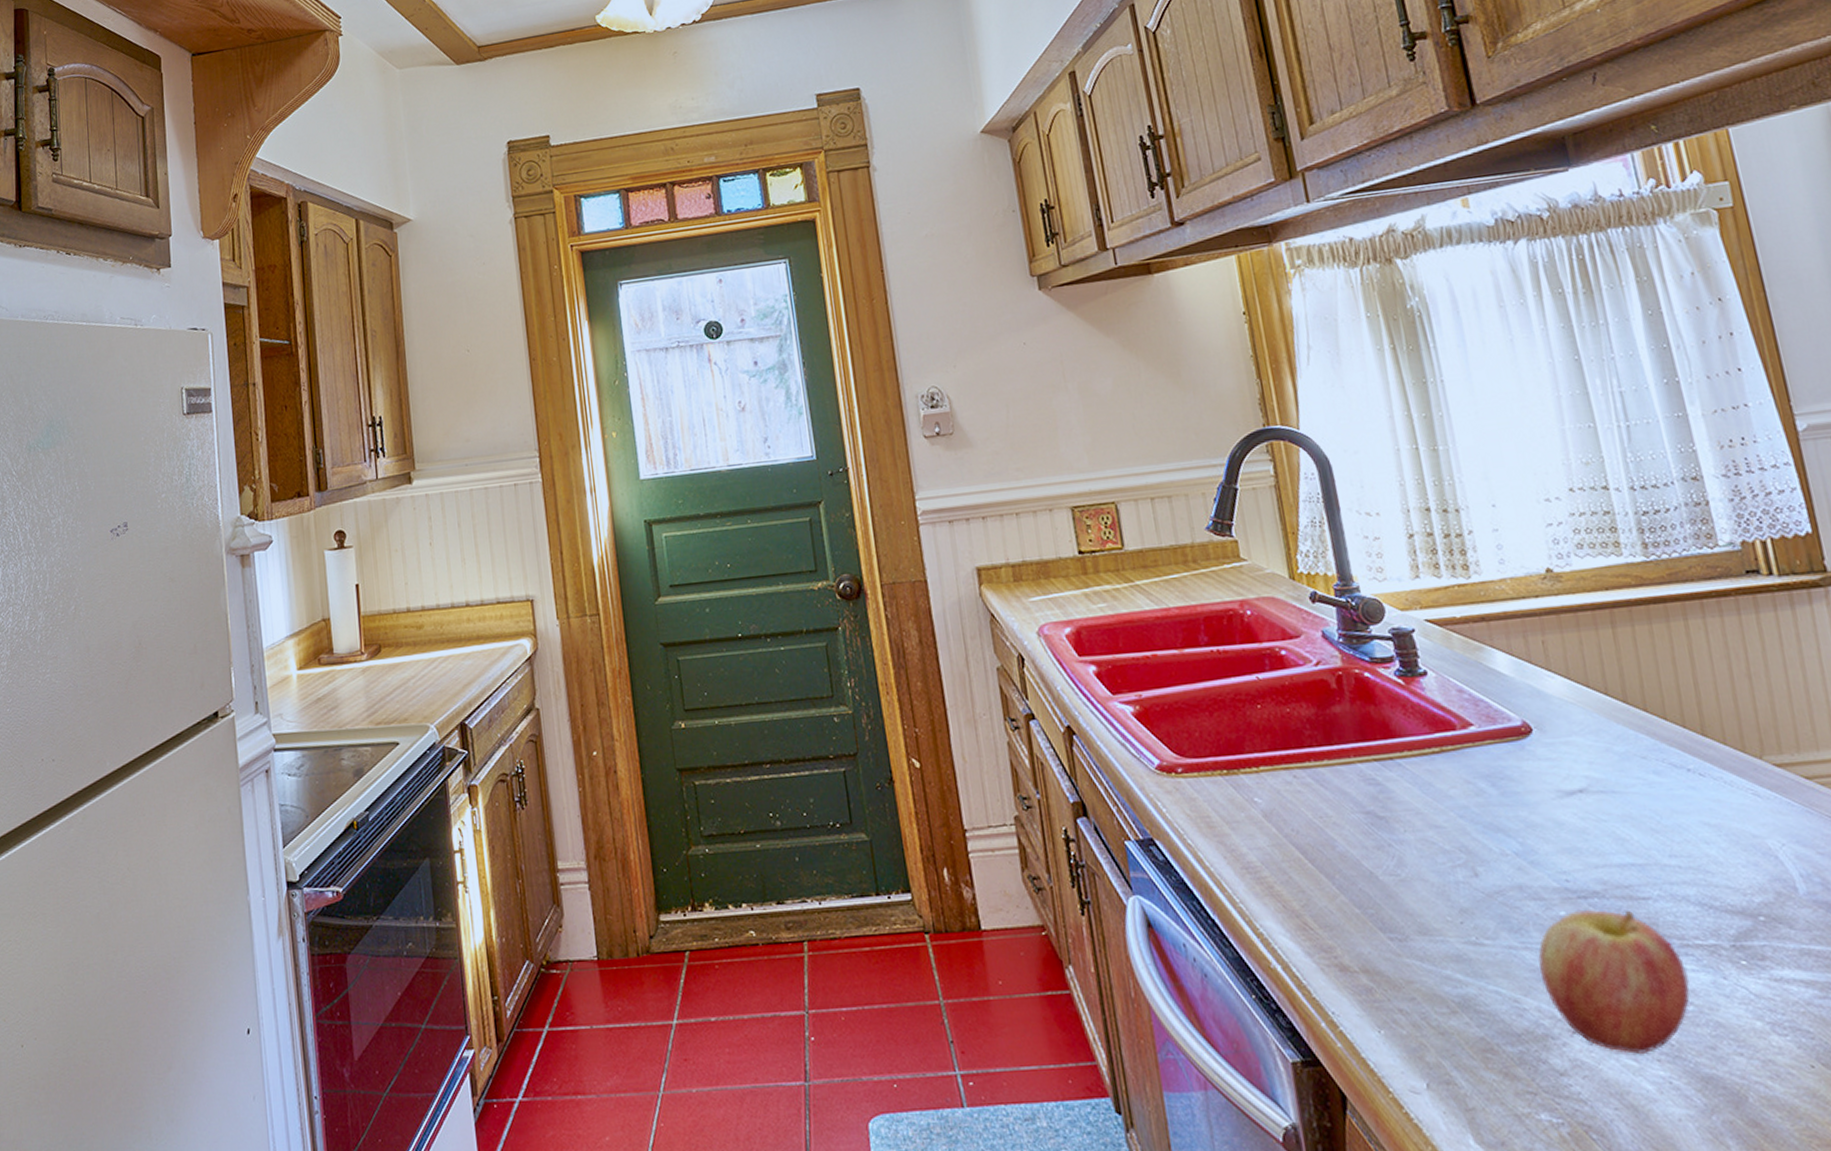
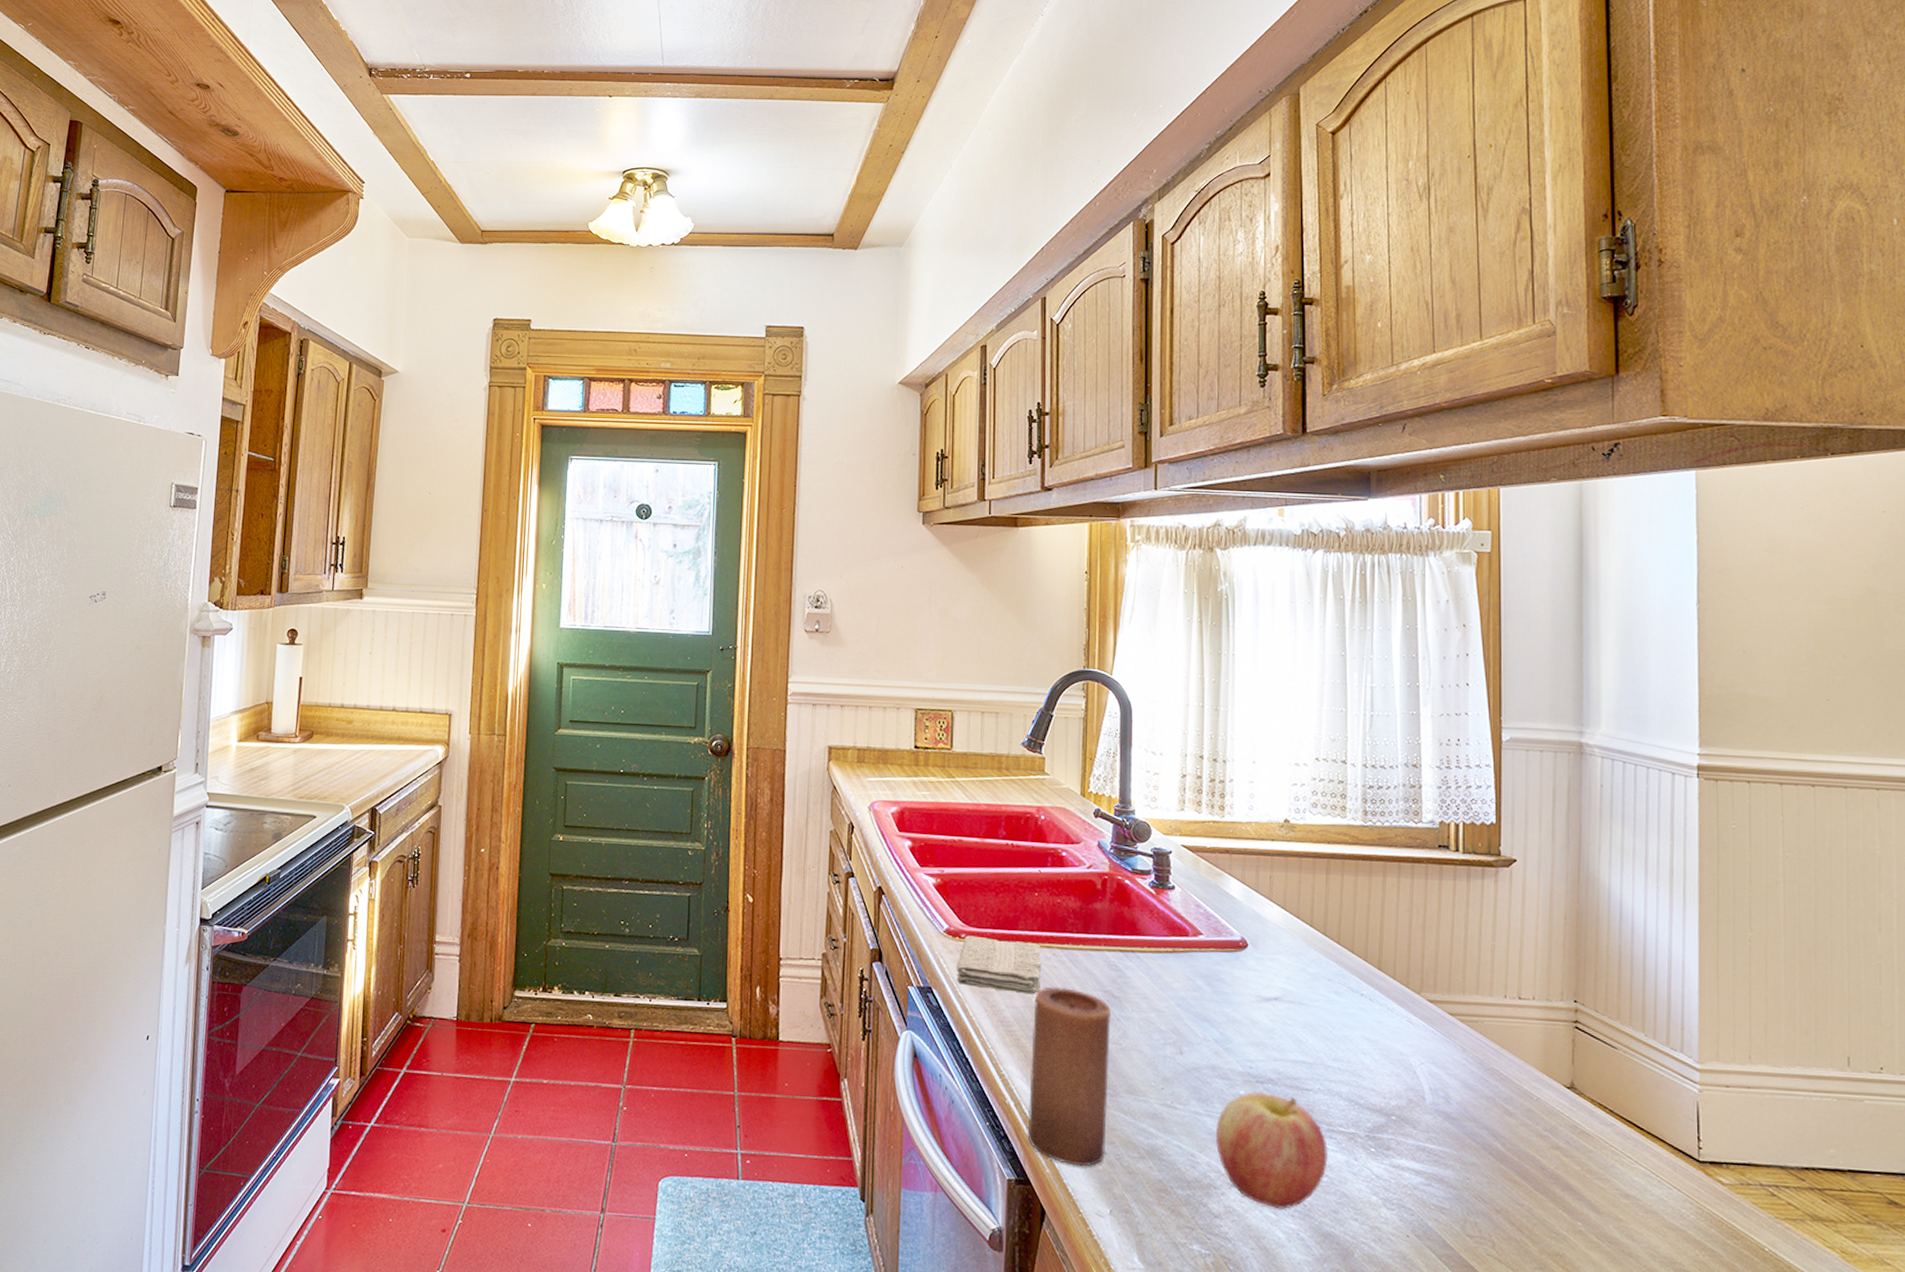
washcloth: none [1178,766,1286,831] -> present [956,935,1042,995]
candle: none [1281,815,1407,1035] -> present [1027,987,1111,1167]

